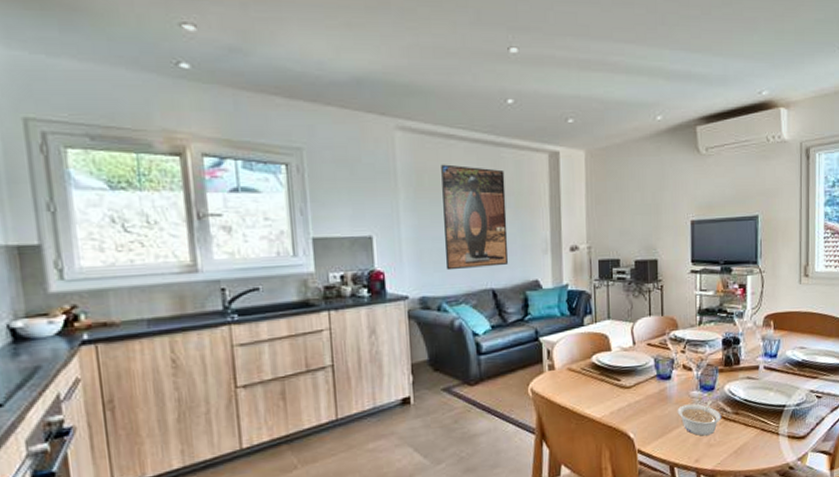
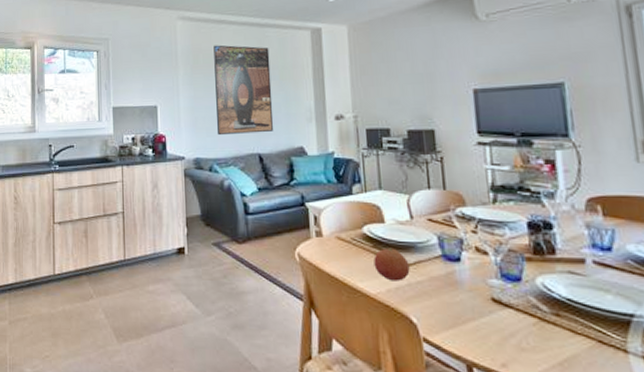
fruit: none [600,373,630,404] -> present [373,247,410,281]
legume: present [677,400,722,436] -> none [471,293,536,336]

